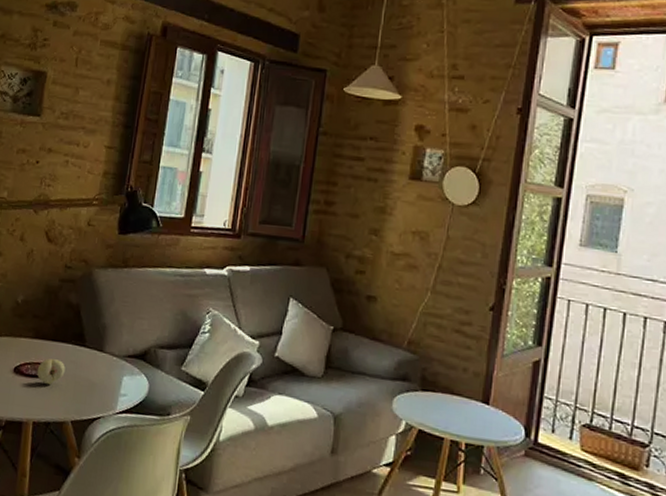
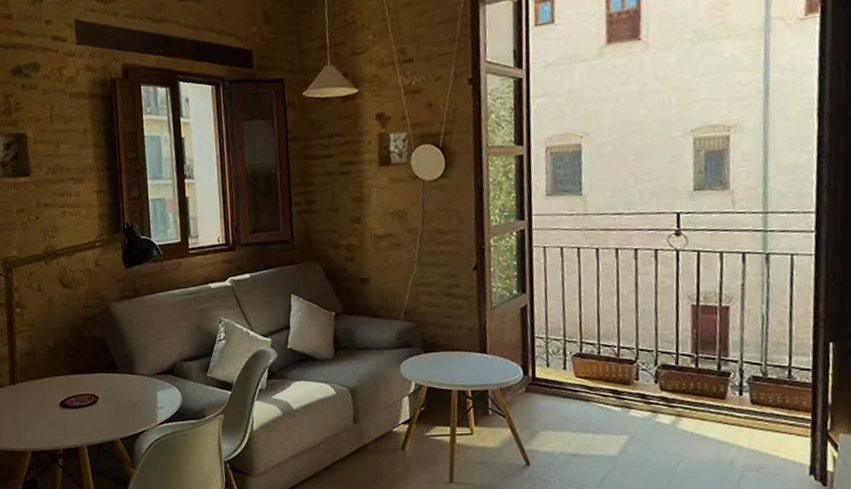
fruit: present [36,358,65,384] -> none [80,389,105,411]

